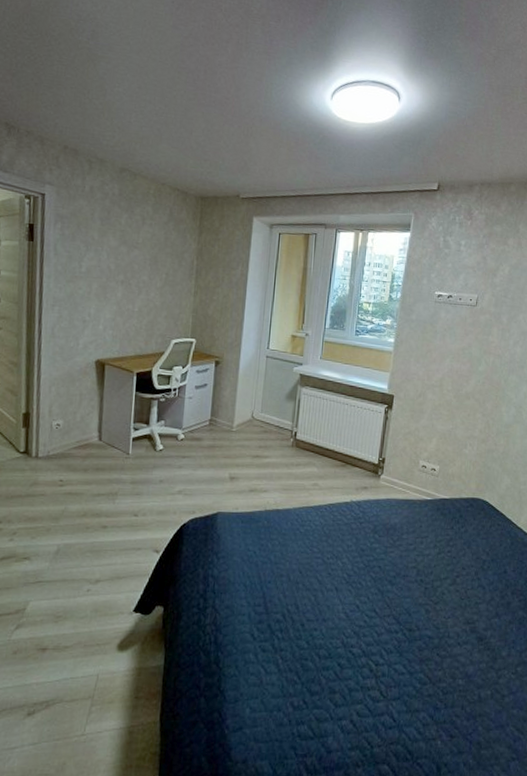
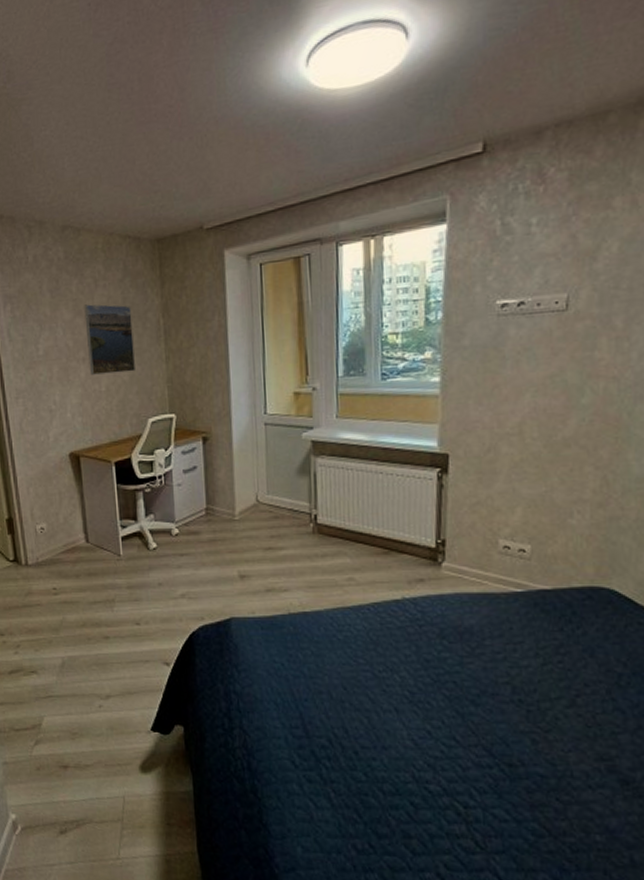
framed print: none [126,236,171,299] -> present [84,304,135,375]

